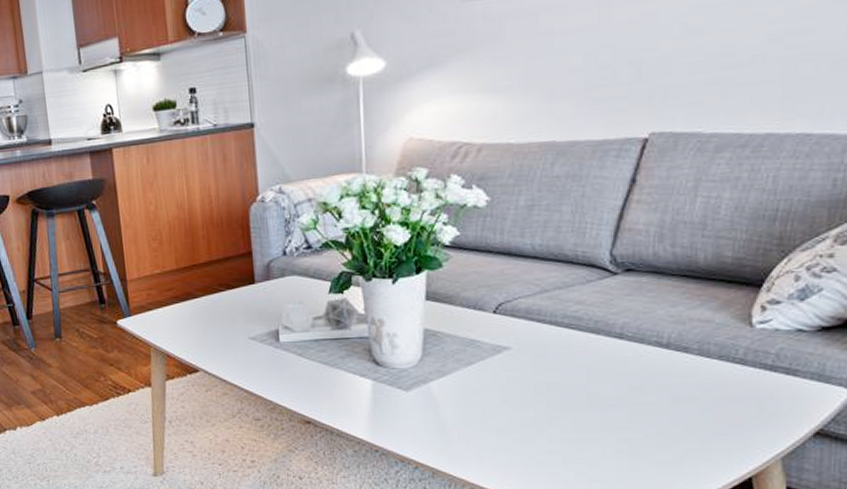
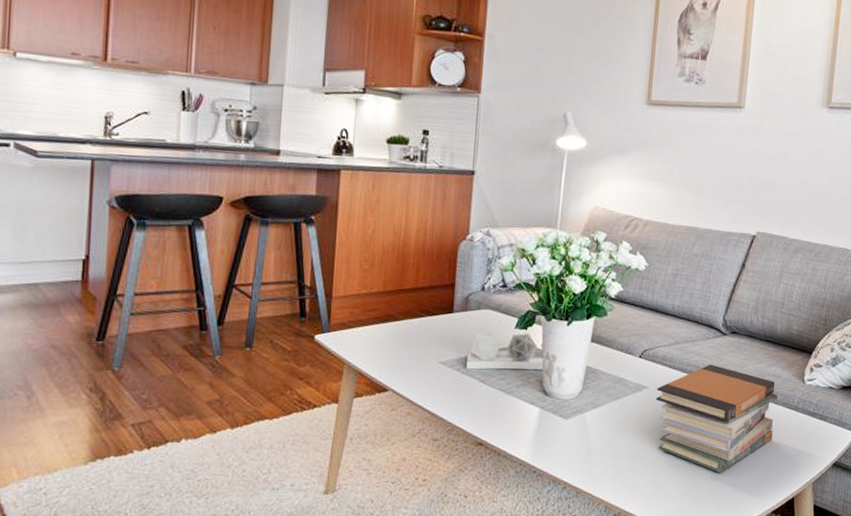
book stack: none [522,313,709,449] -> present [655,364,778,474]

